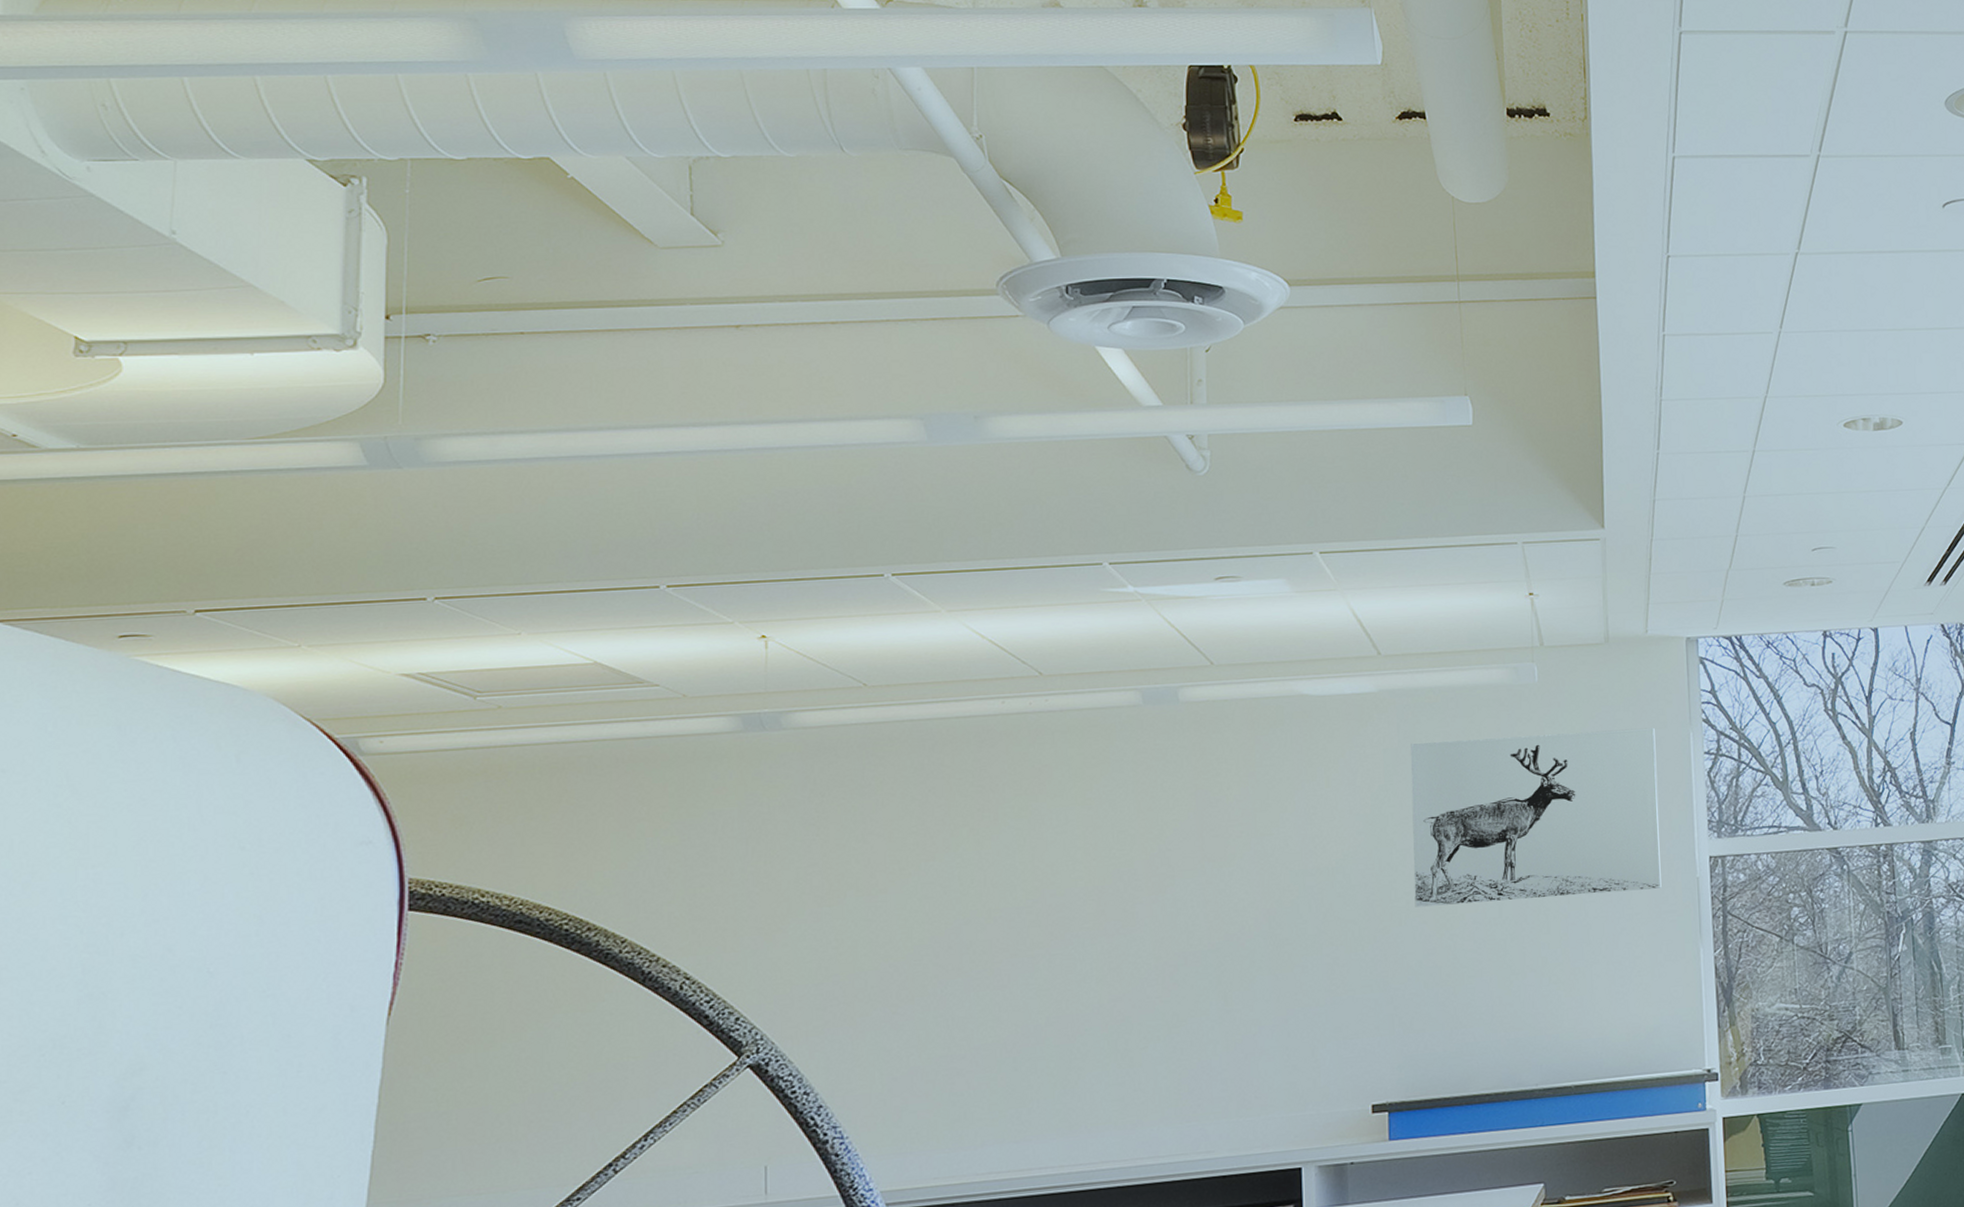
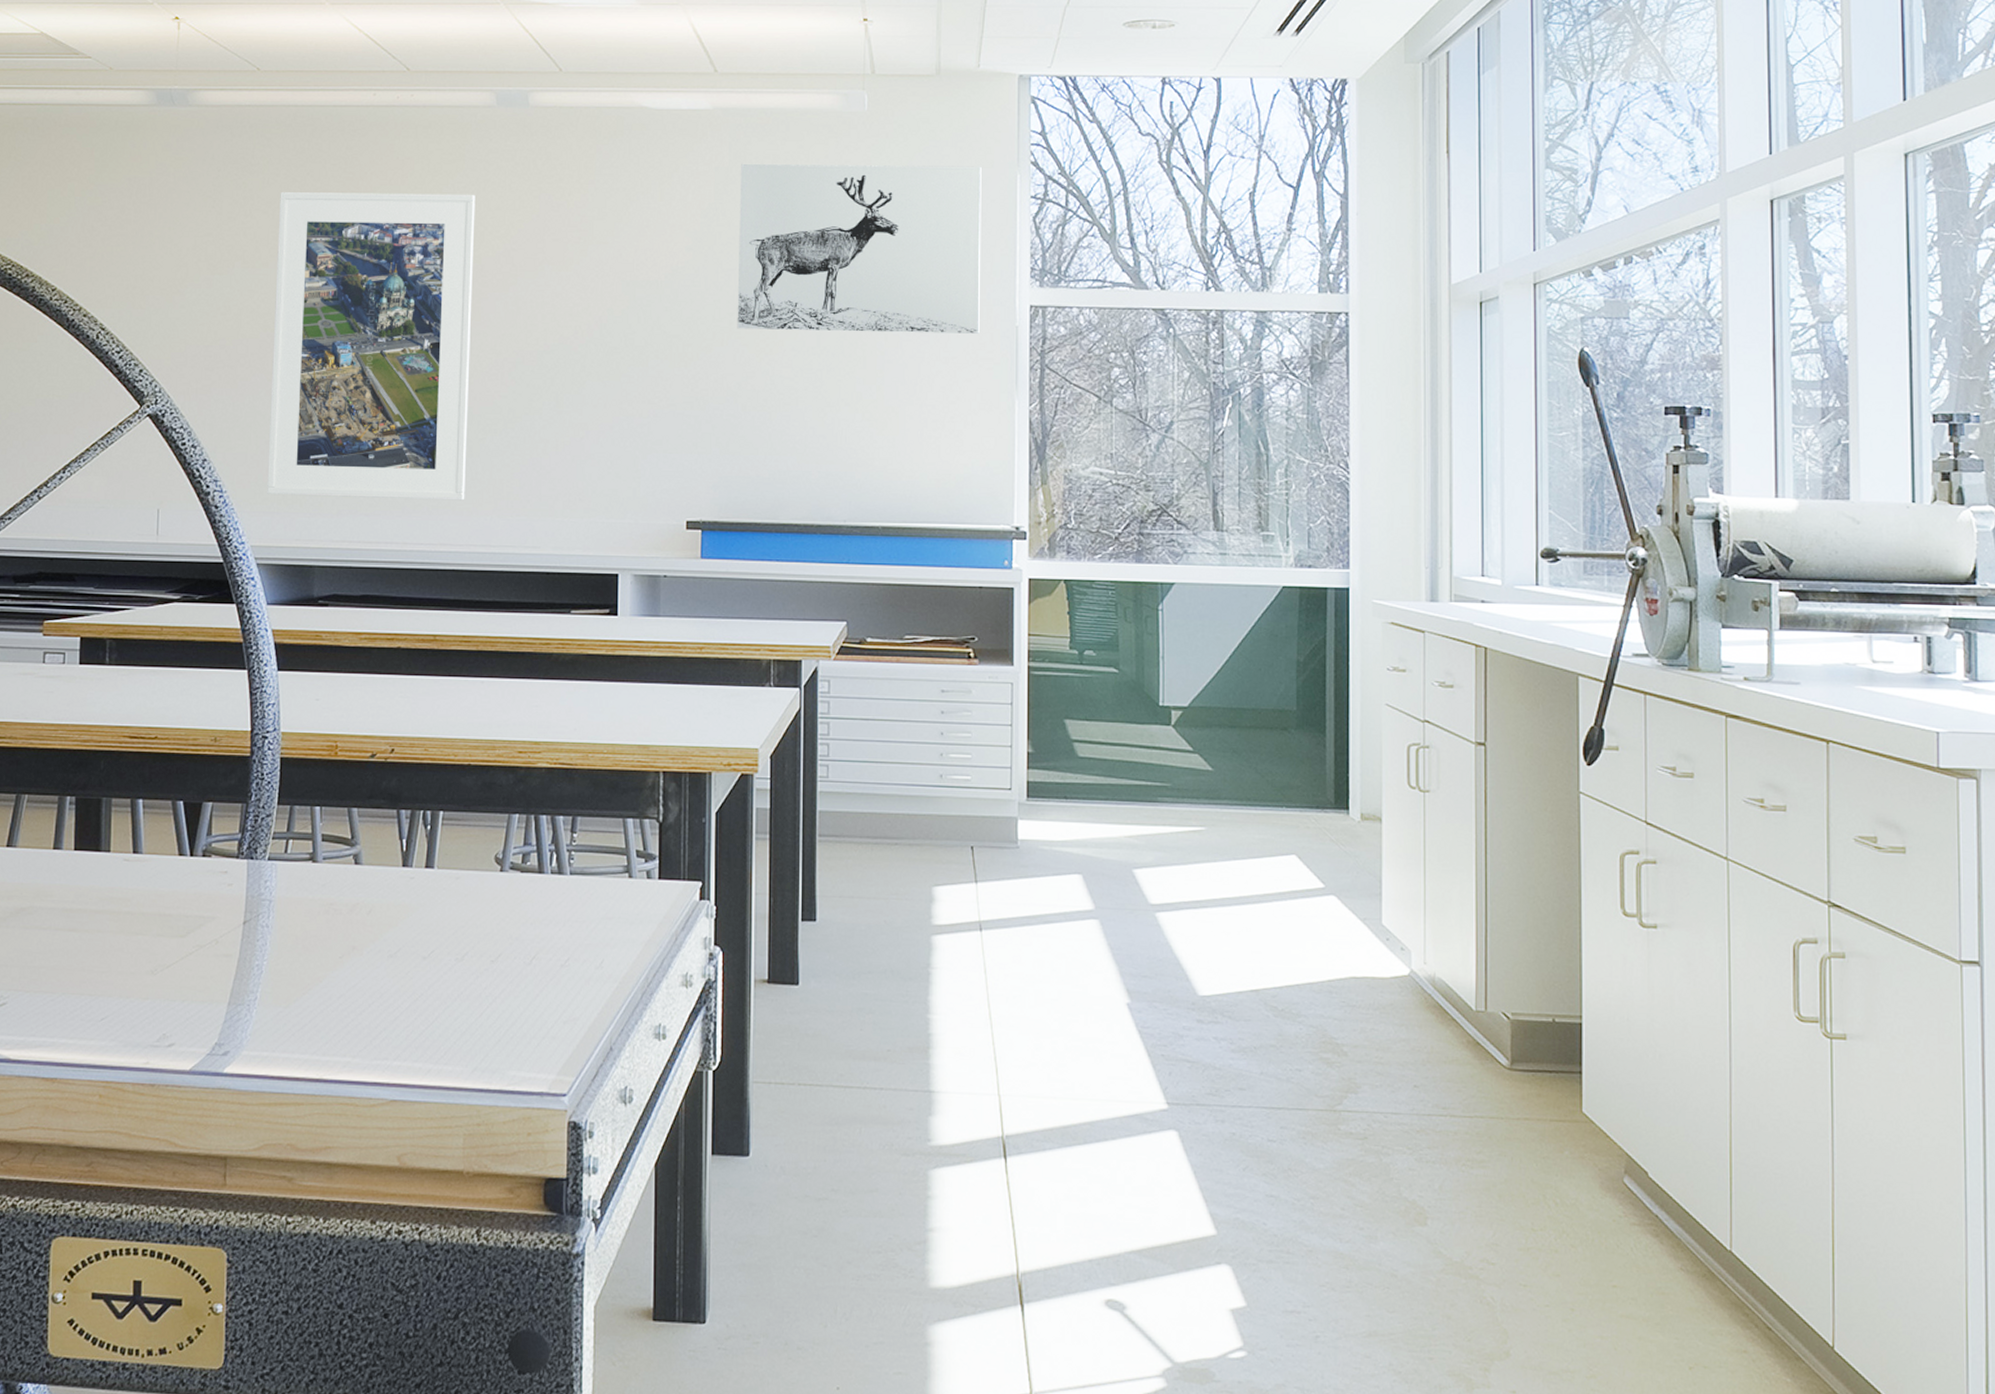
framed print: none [896,797,1128,1134] -> present [267,192,475,501]

